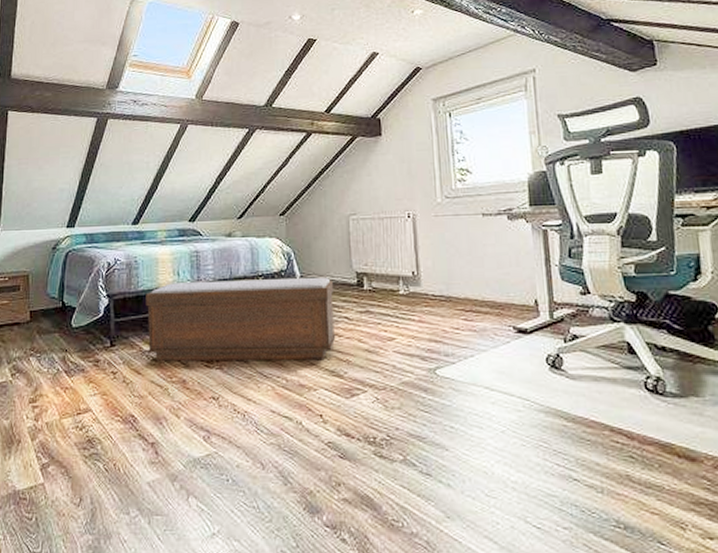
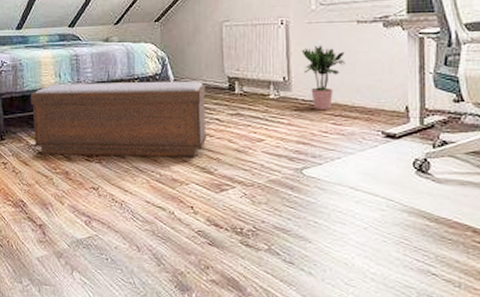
potted plant: none [429,239,473,306] -> present [301,45,345,111]

